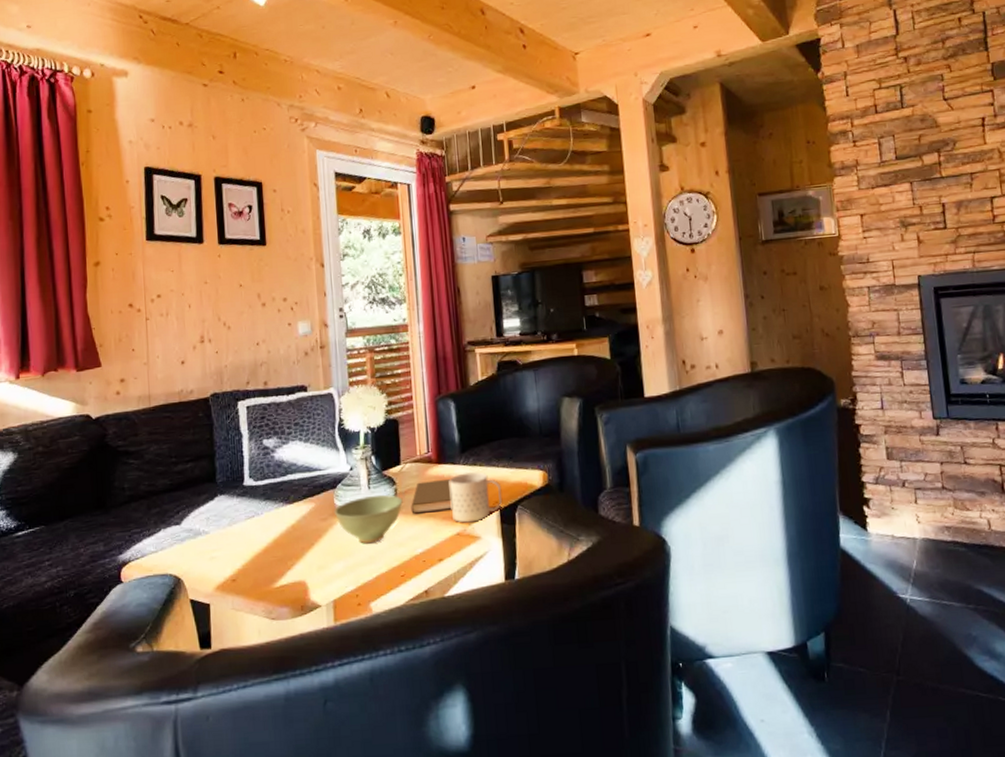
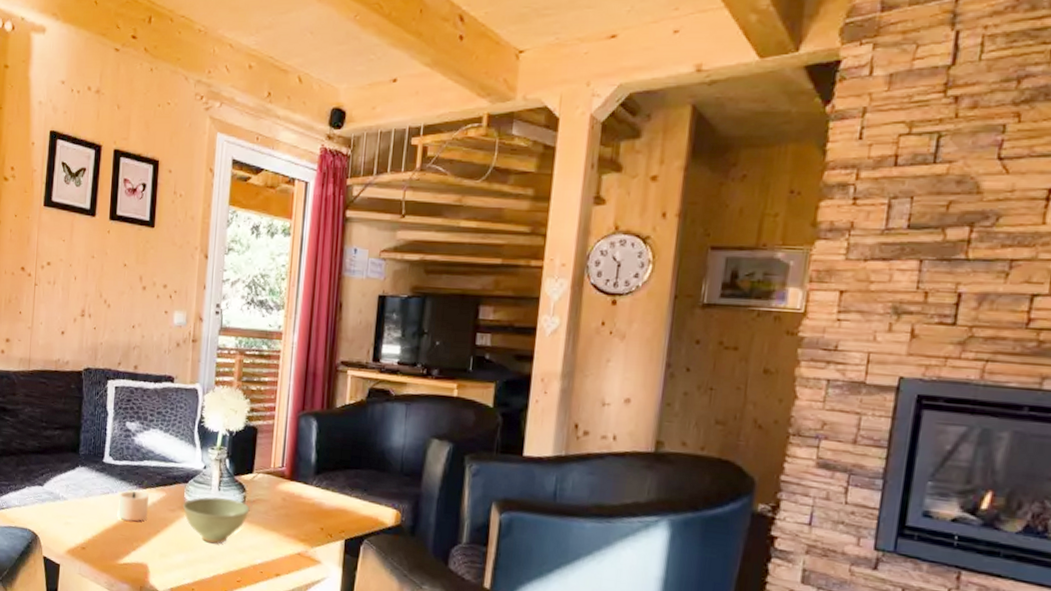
candle: none [266,507,300,541] -> present [118,490,149,522]
book: present [411,478,452,514] -> none [256,494,300,529]
mug: present [448,472,503,523] -> none [295,495,351,546]

